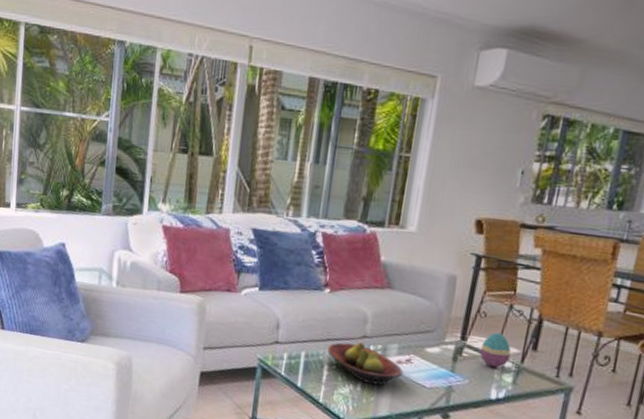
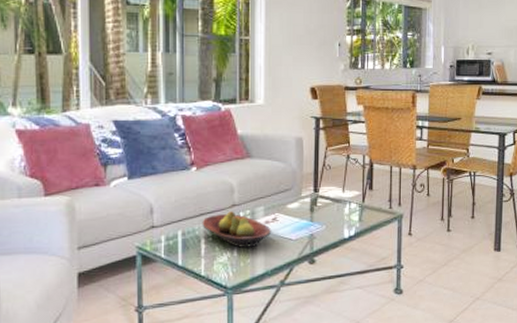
decorative egg: present [479,332,512,368] -> none [330,180,354,211]

